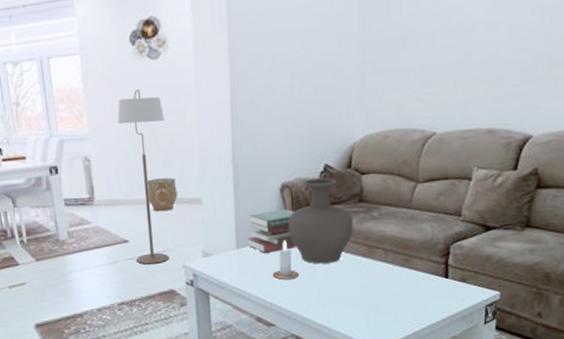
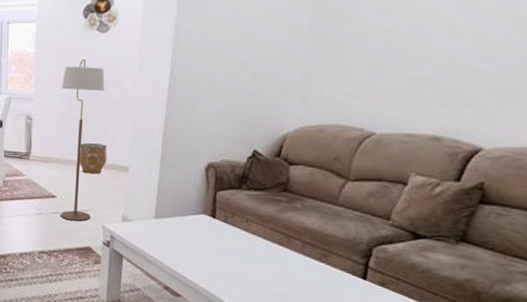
books: present [248,208,297,253] -> none [167,187,216,227]
candle: present [273,240,299,280] -> none [187,217,212,256]
vase: present [288,178,354,264] -> none [208,162,275,246]

